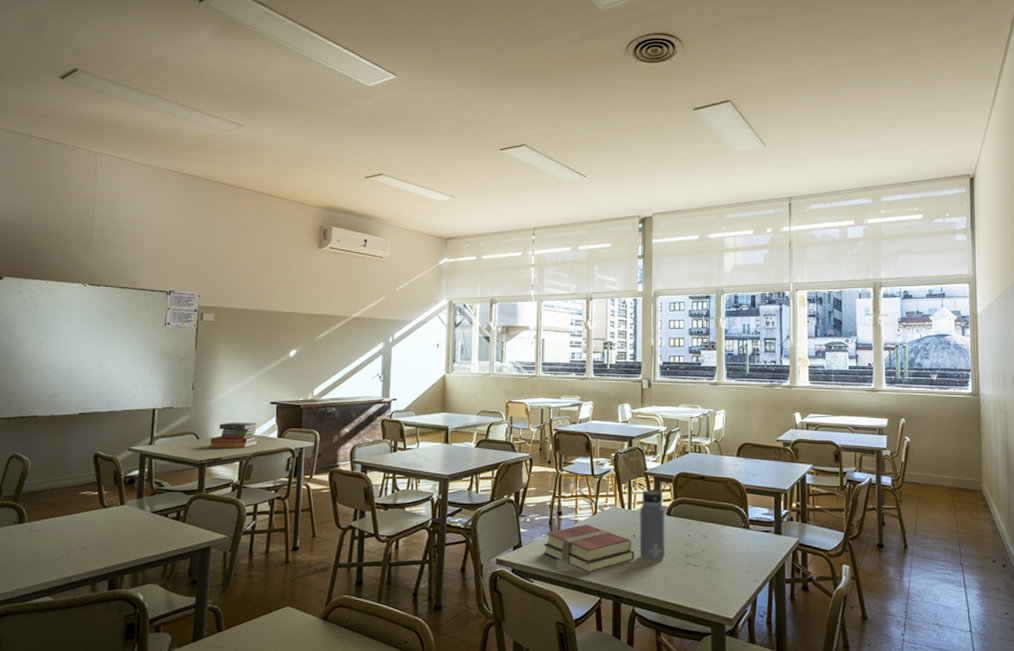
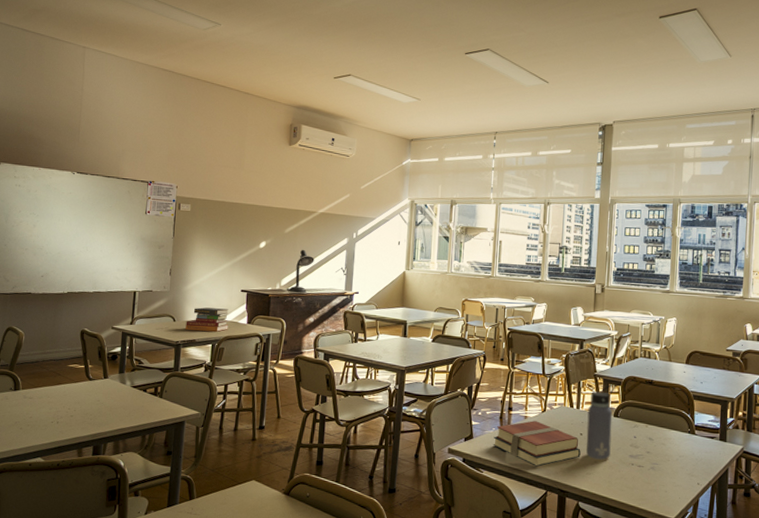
desk lamp: none [319,356,349,404] -> present [286,249,314,295]

